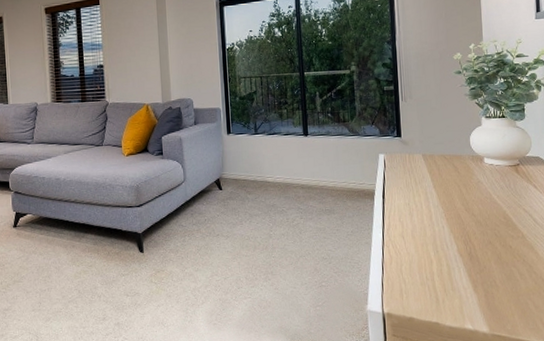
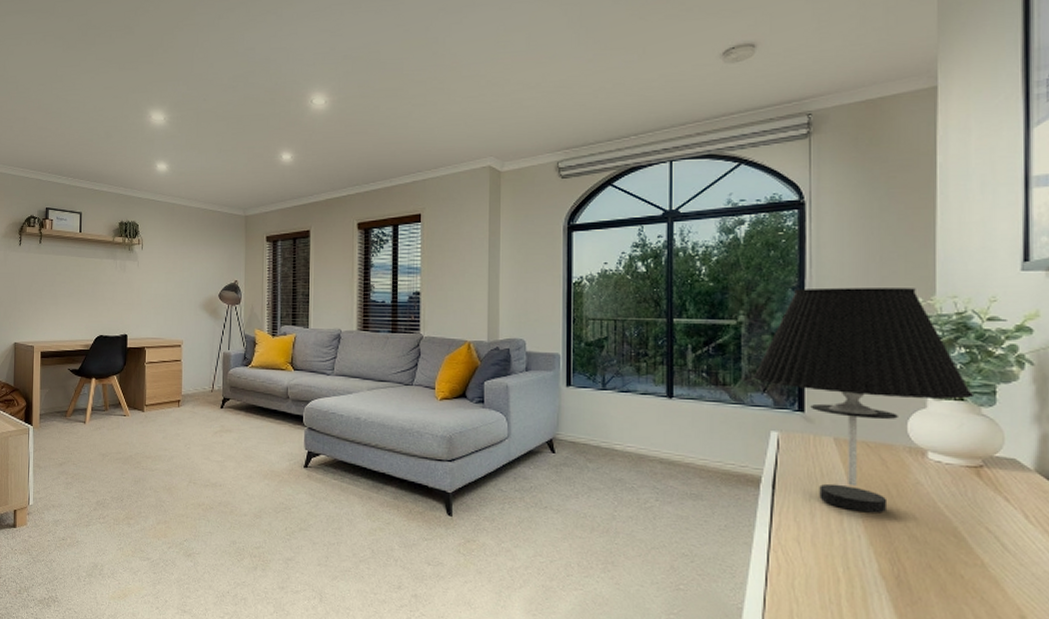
table lamp: none [363,36,512,209] -> present [751,287,975,514]

